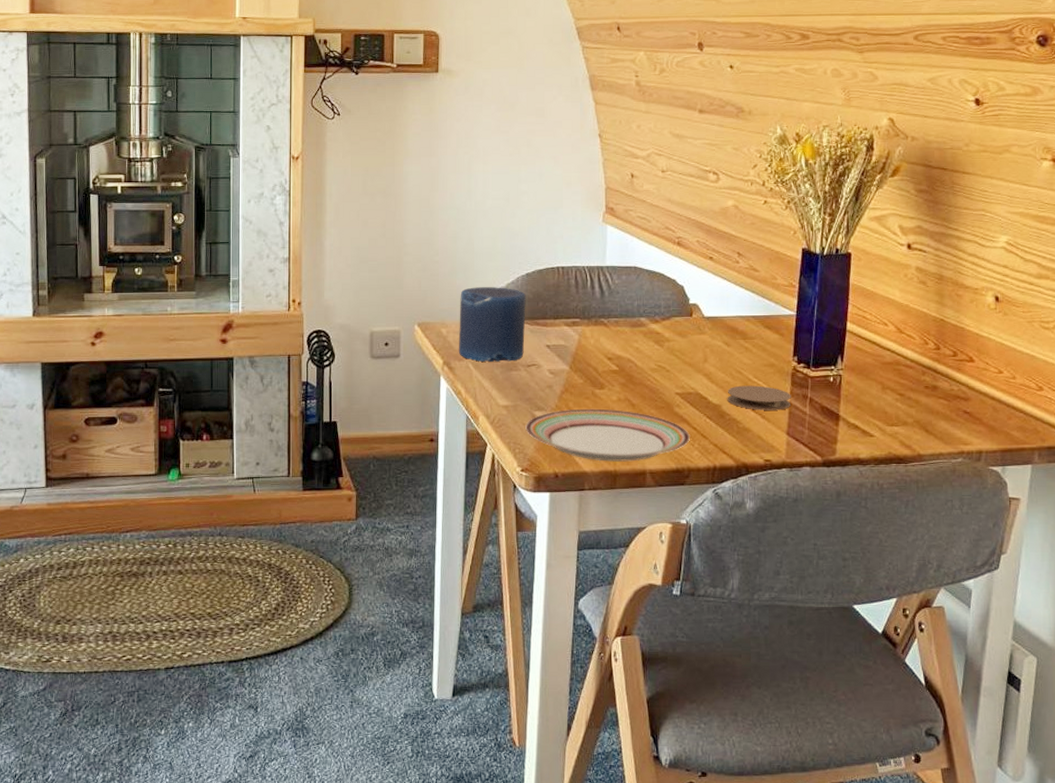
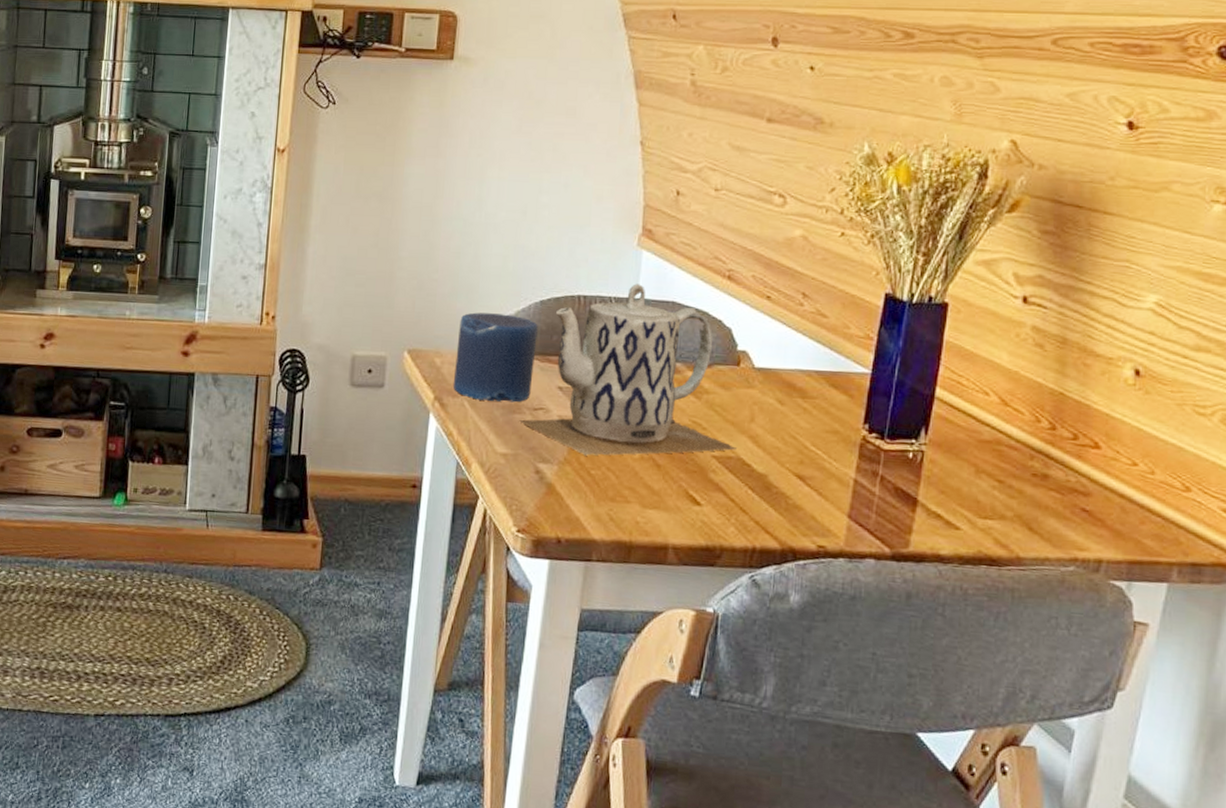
teapot: none [515,254,695,402] -> present [518,284,737,456]
plate: present [525,408,690,462] -> none [526,464,726,533]
coaster: present [727,385,791,410] -> none [775,453,857,488]

